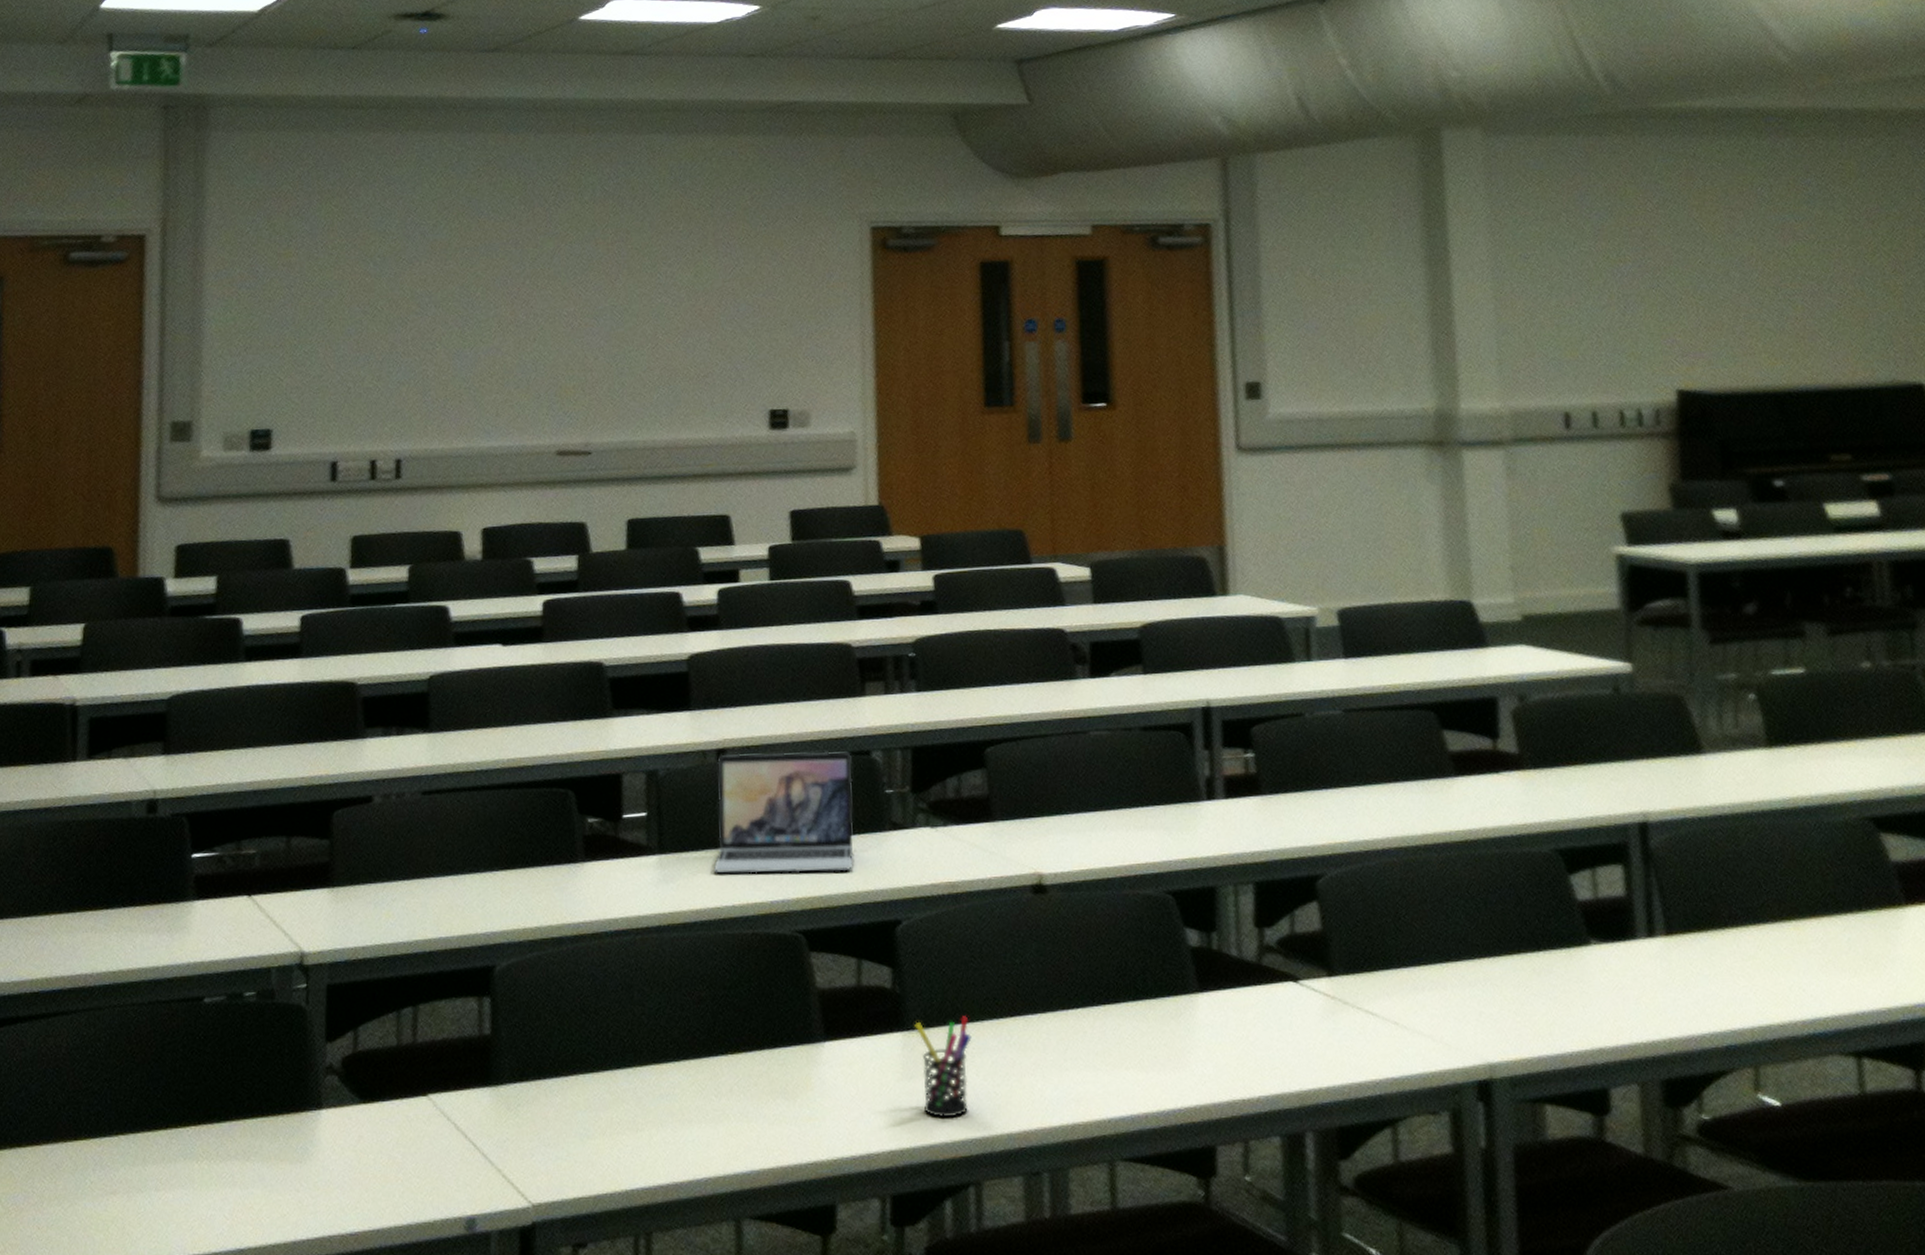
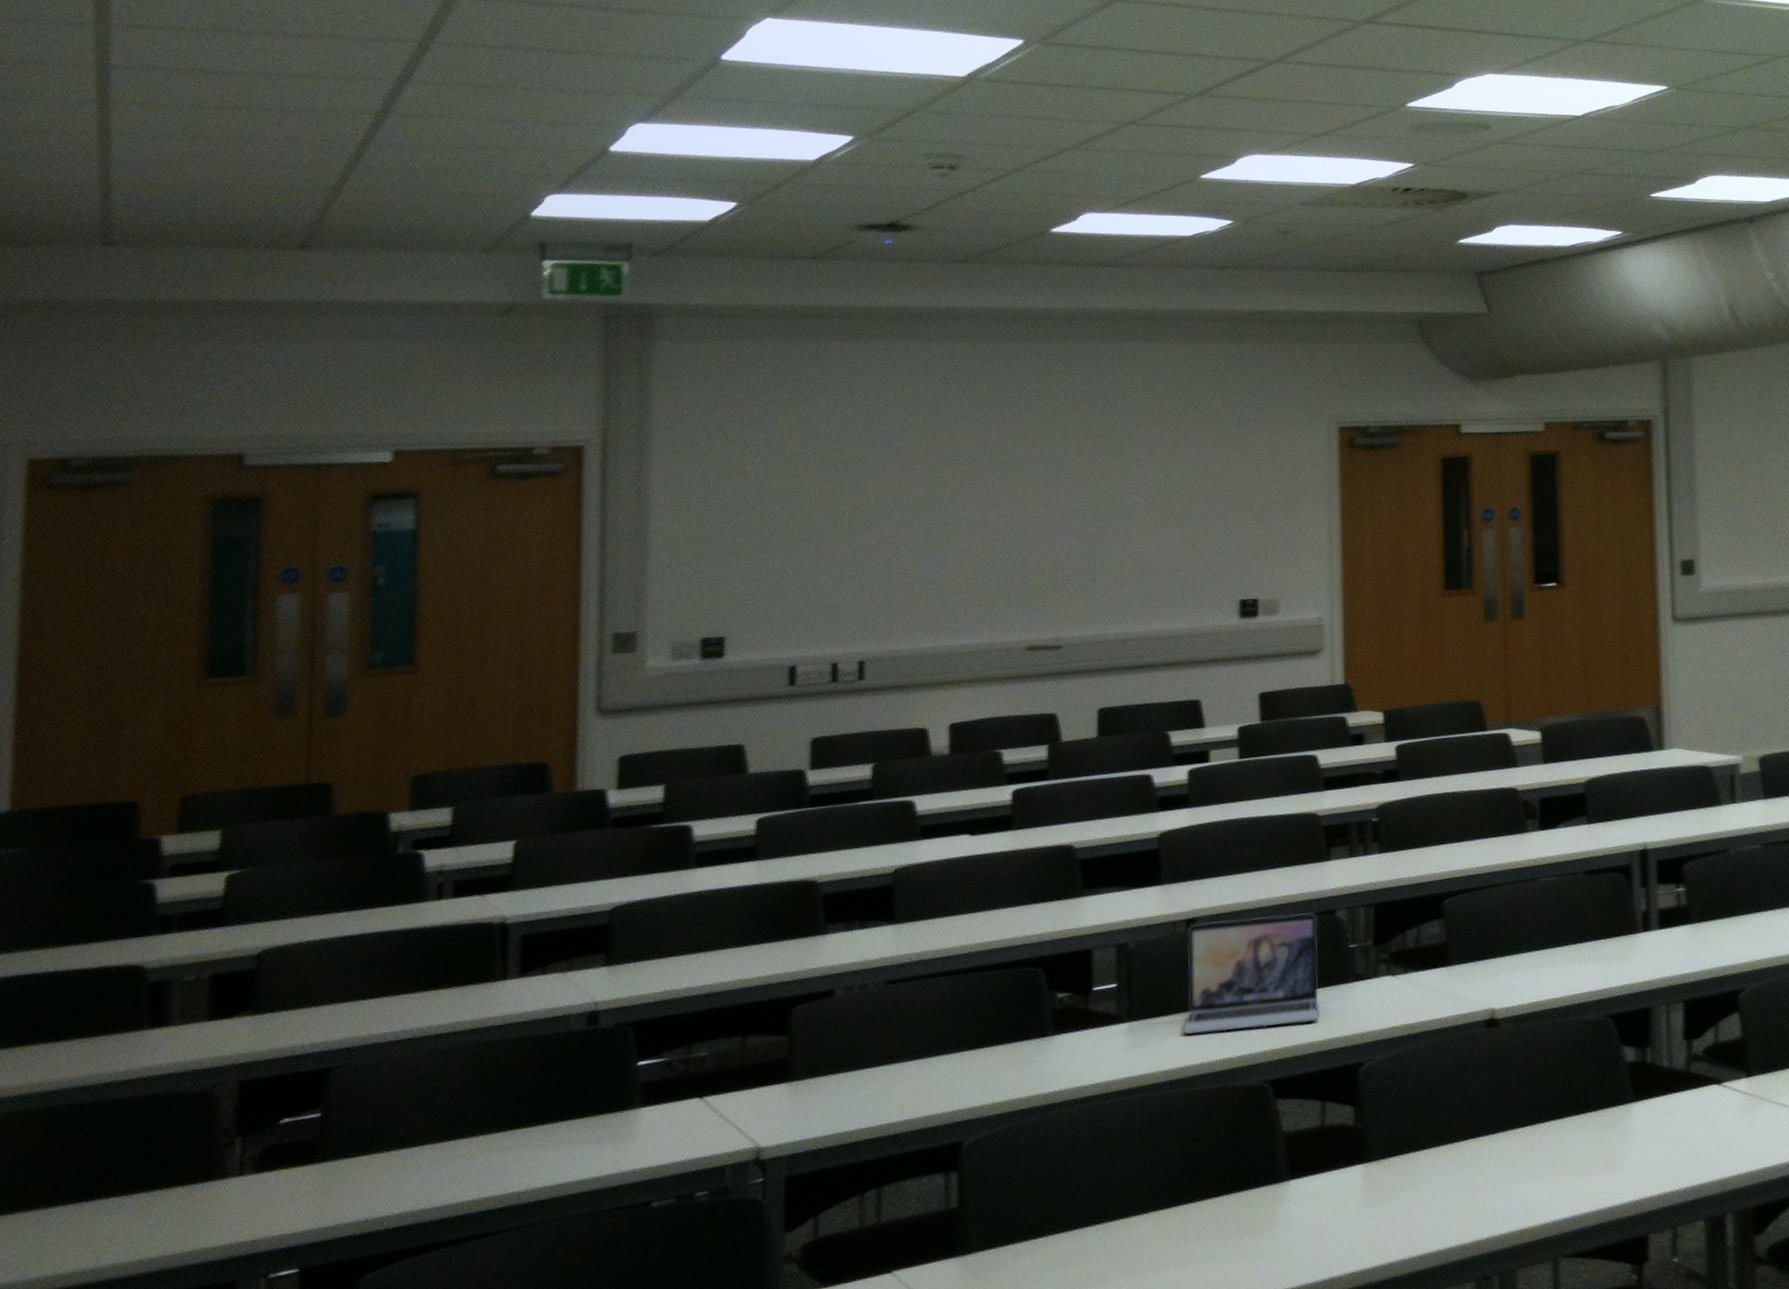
pen holder: present [914,1016,972,1118] -> none [1375,1143,1429,1238]

